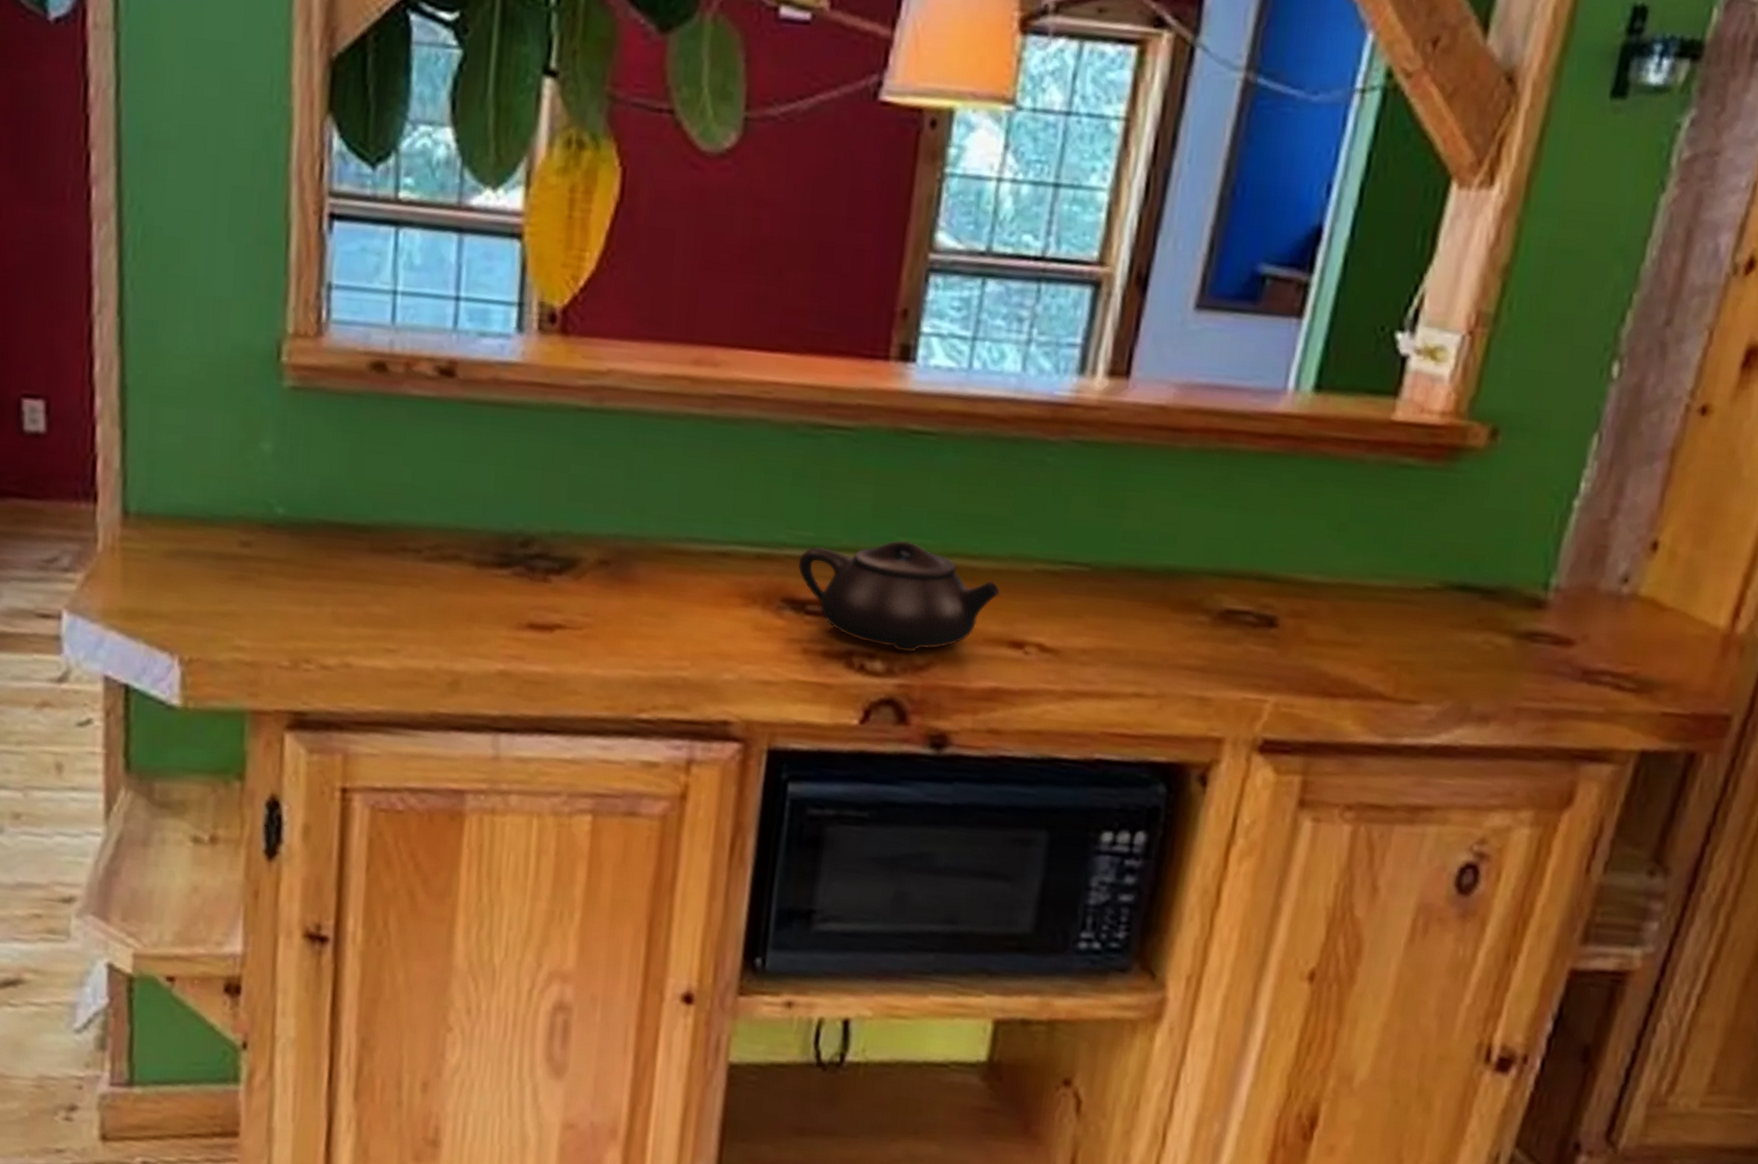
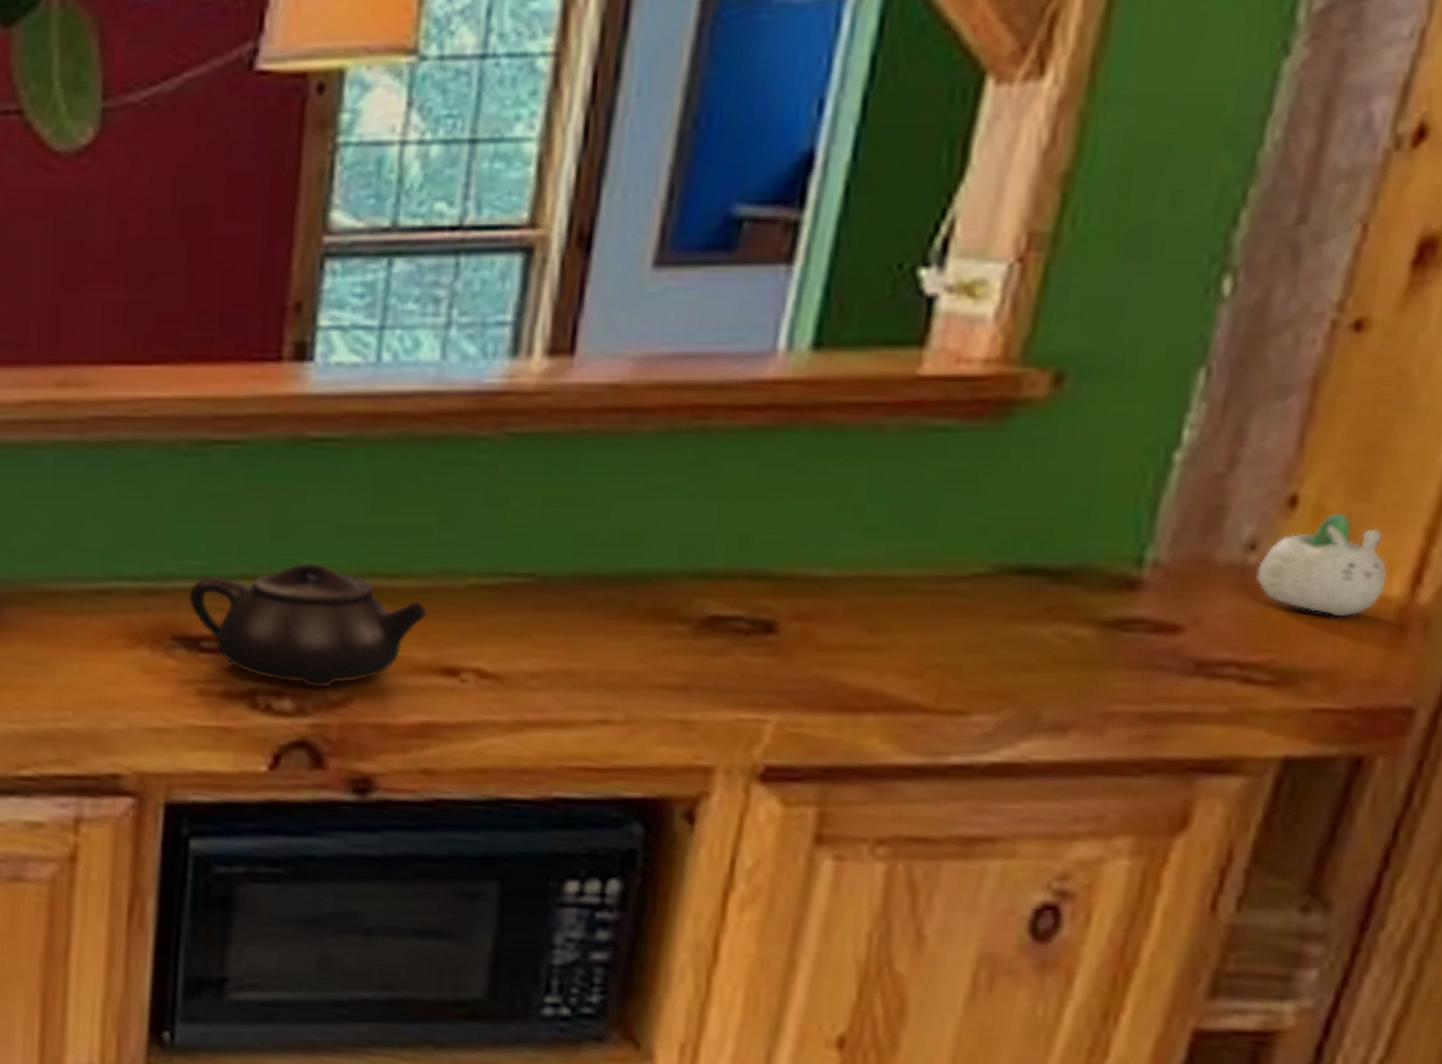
succulent planter: none [1627,557,1718,641] -> present [1256,513,1388,617]

